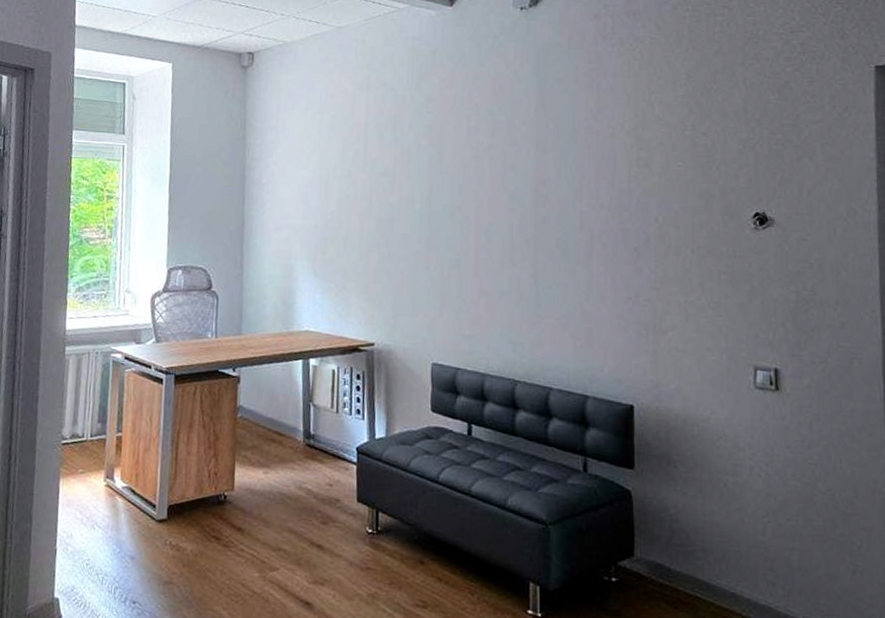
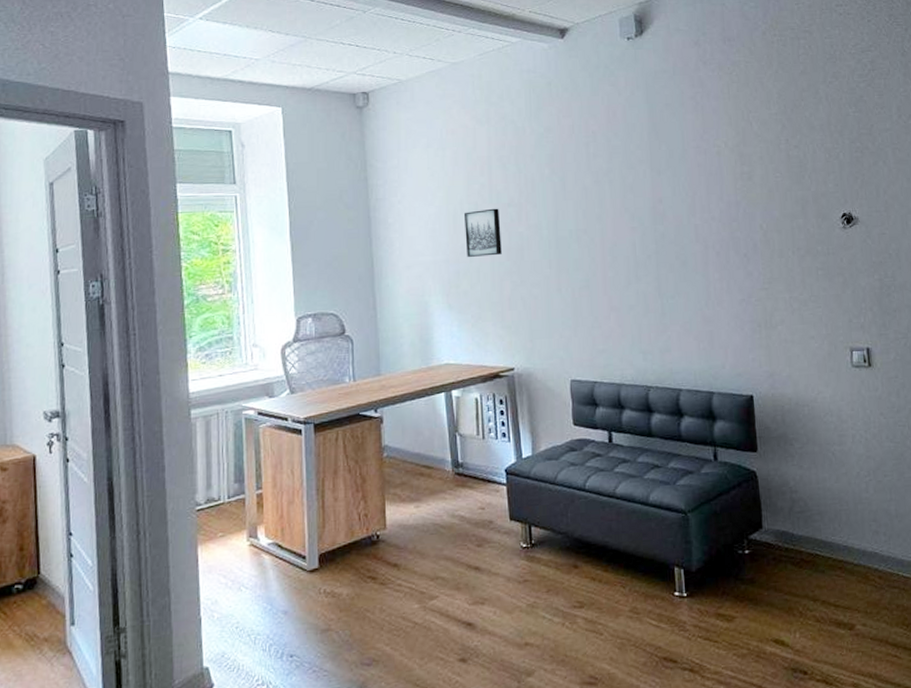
wall art: none [335,176,373,225] -> present [464,208,502,257]

